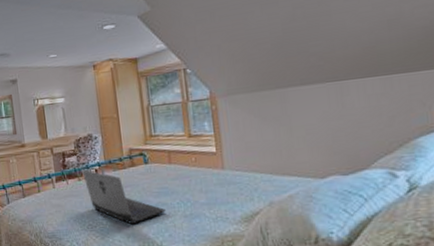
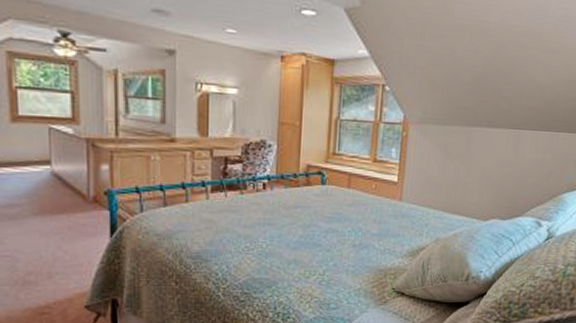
laptop: present [82,169,166,225] -> none [247,181,335,251]

